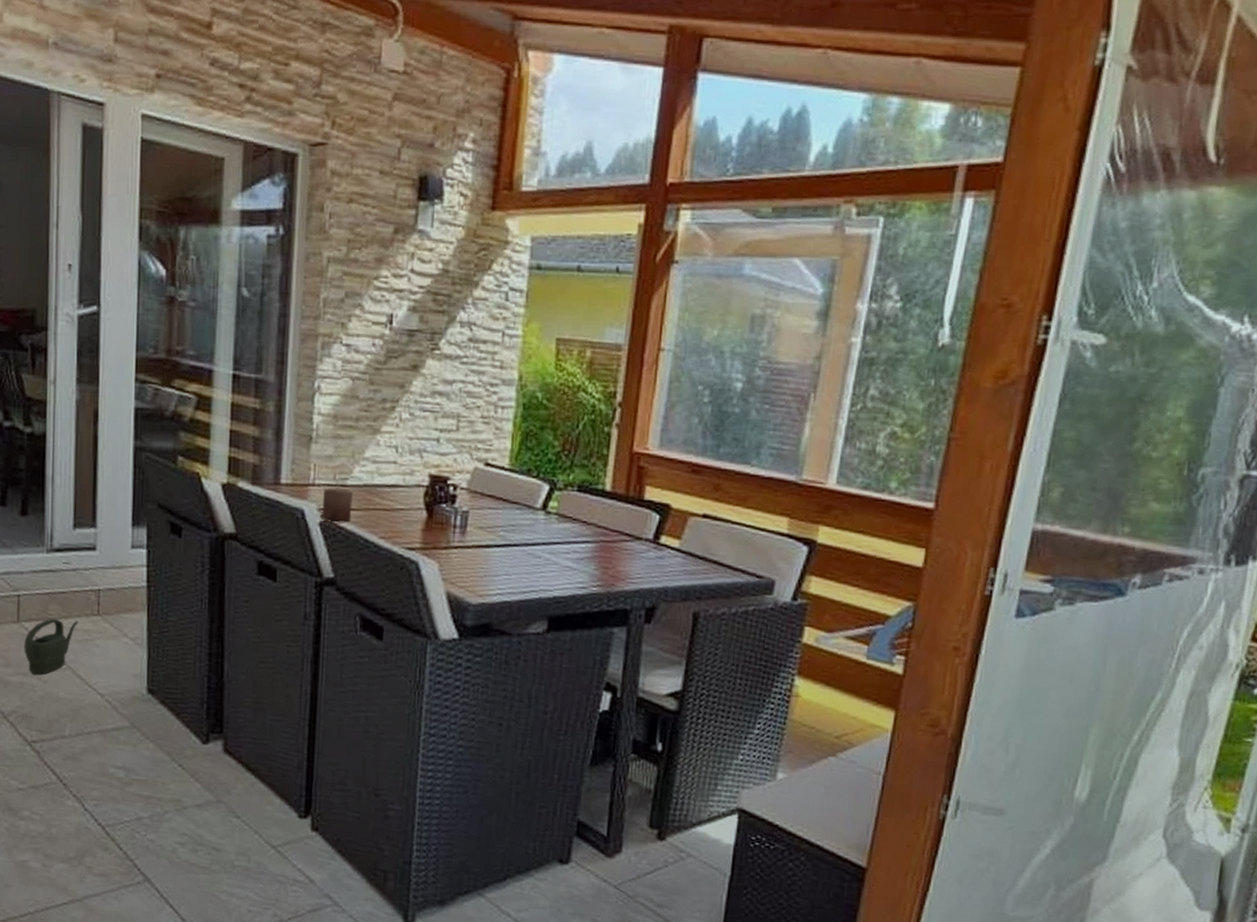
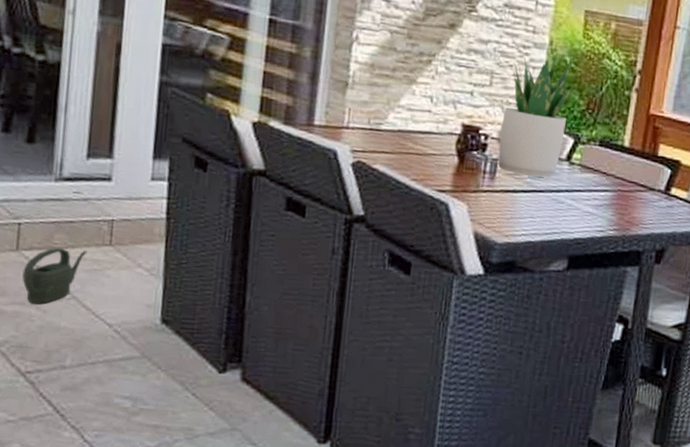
candle: present [321,482,353,522] -> none [354,126,387,164]
planter: none [468,390,548,530] -> present [498,54,575,178]

